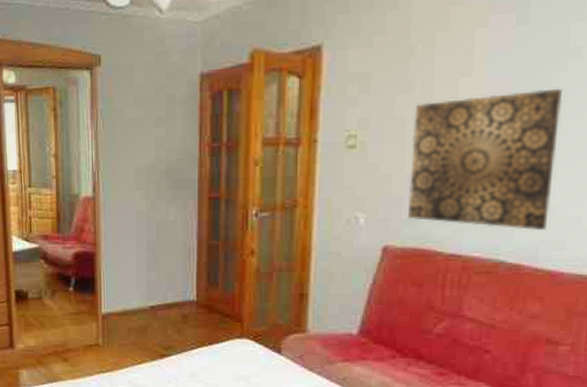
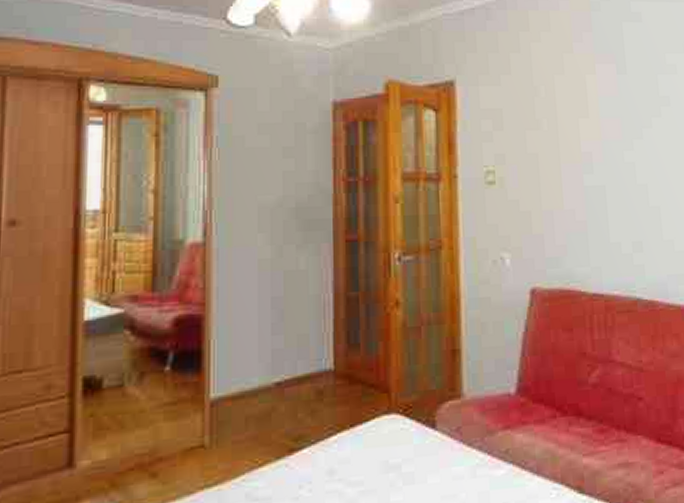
wall art: present [408,88,563,230] -> none [545,131,670,265]

